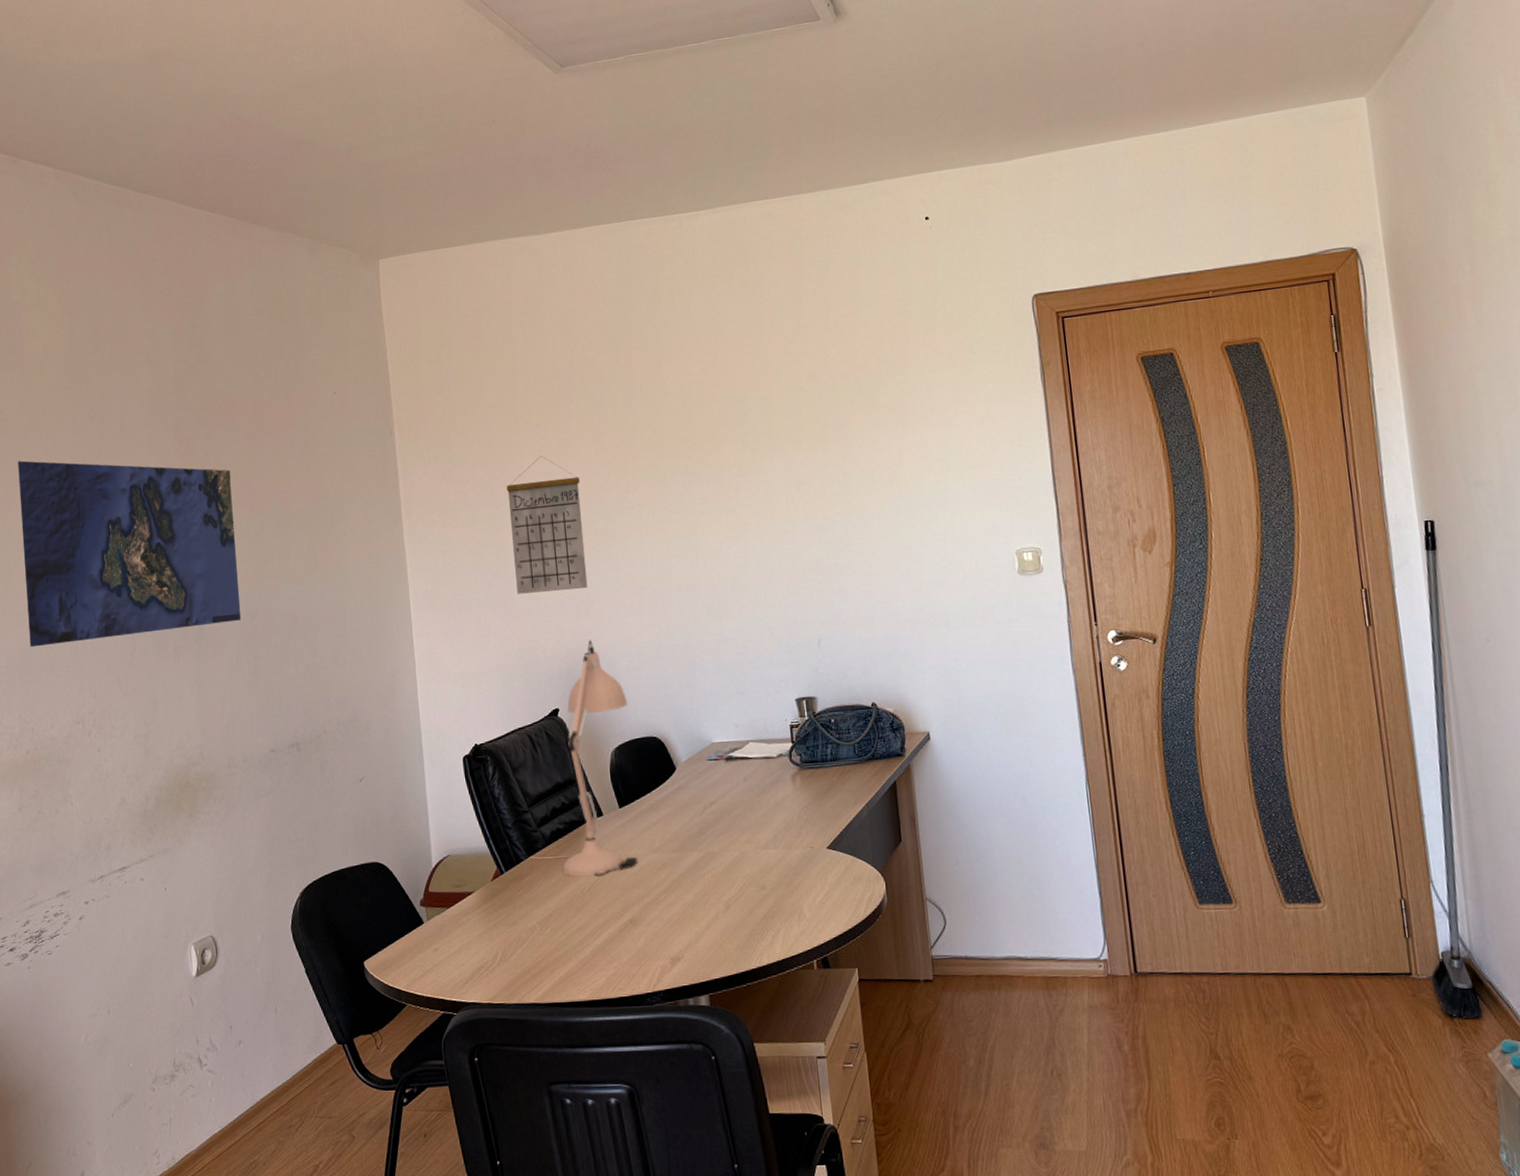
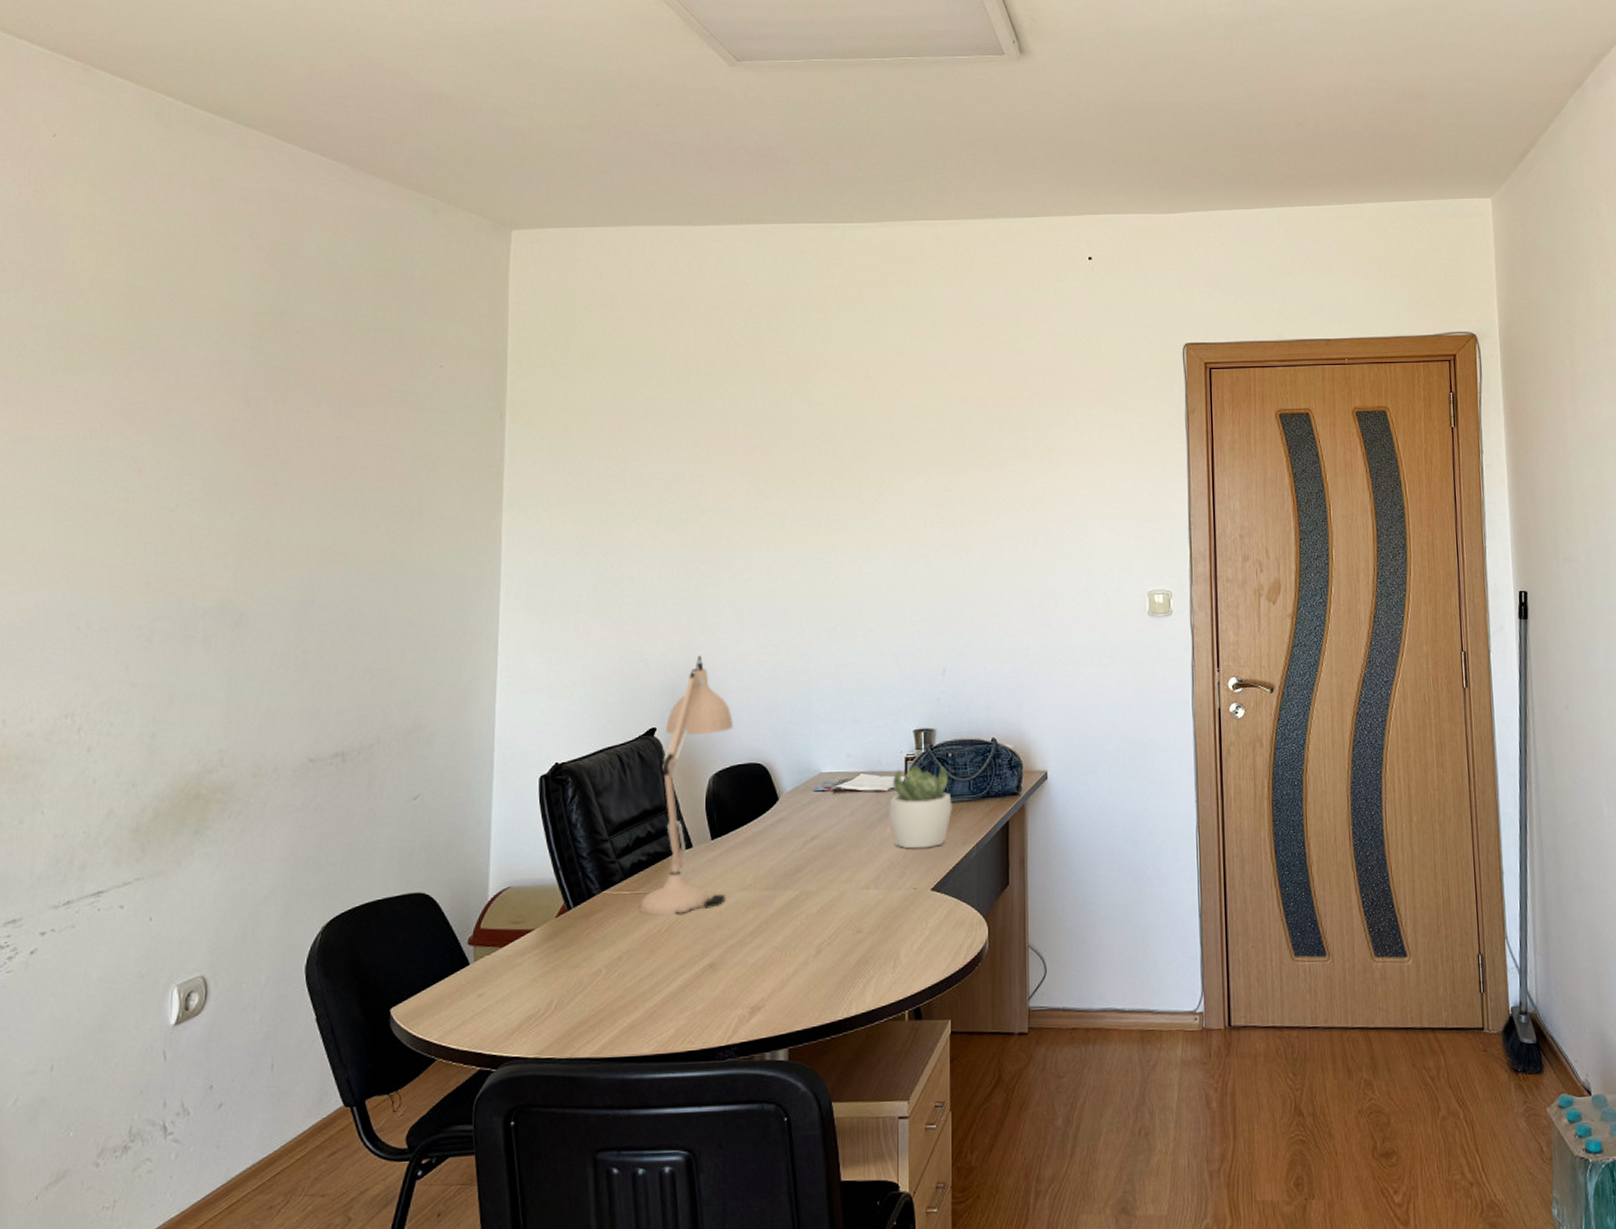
map: present [18,460,242,648] -> none [17,406,305,624]
calendar: present [506,456,588,594] -> none [624,455,708,601]
succulent plant: none [779,731,840,811] -> present [889,765,952,849]

